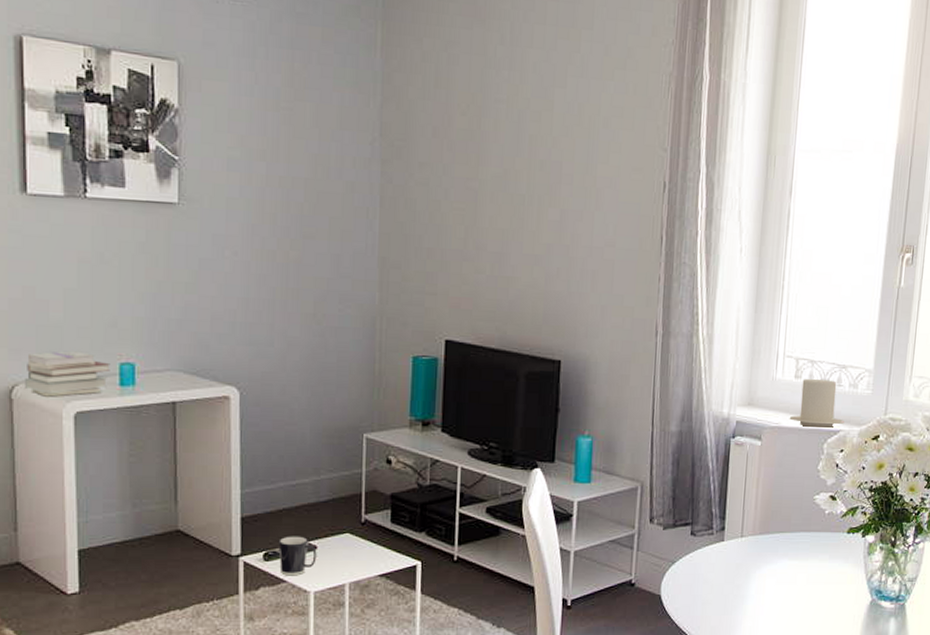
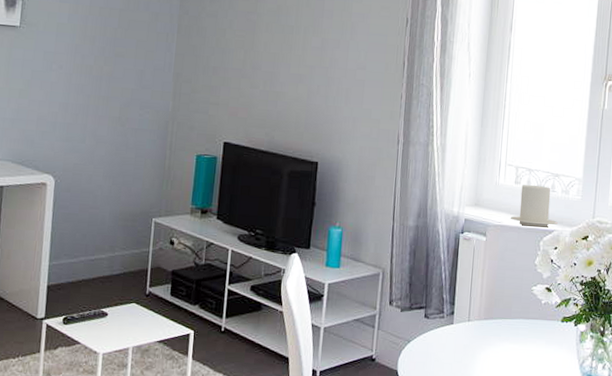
mug: present [278,536,317,576] -> none [75,303,108,339]

